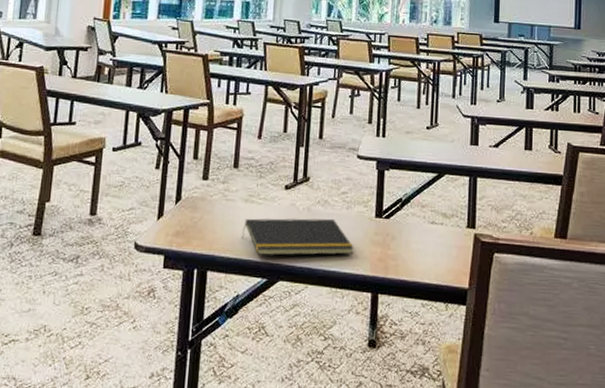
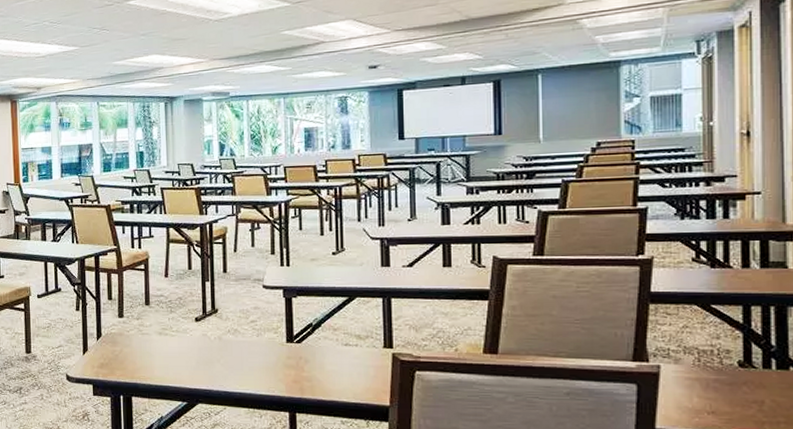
notepad: present [241,218,354,256] -> none [159,346,268,382]

